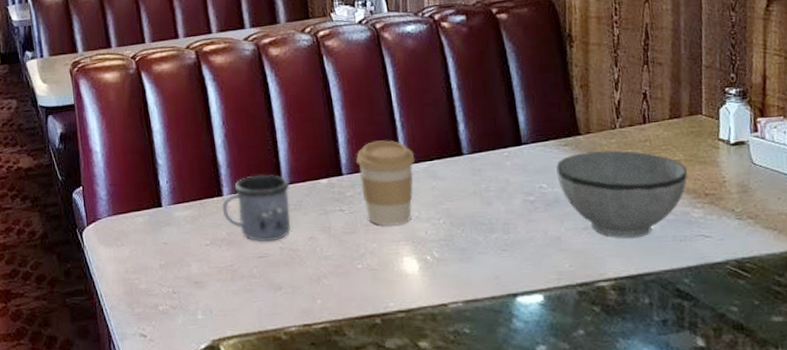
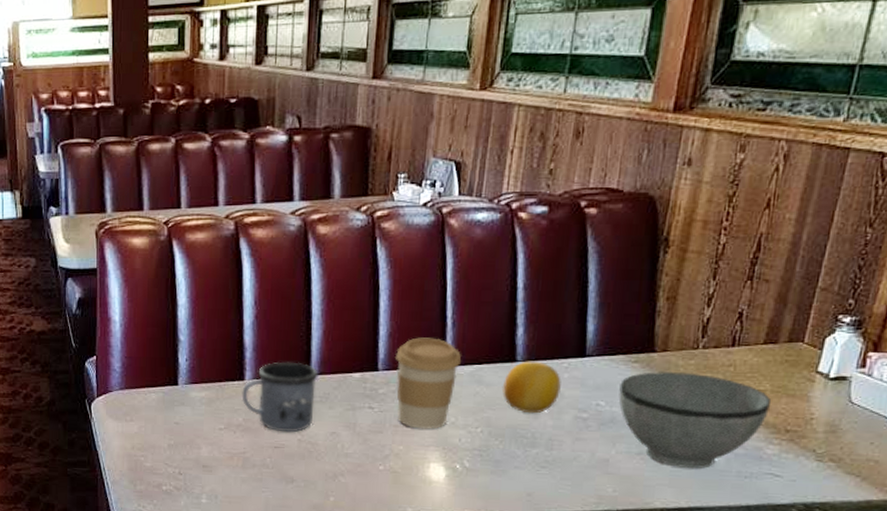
fruit: none [455,153,506,202] -> present [503,361,561,414]

